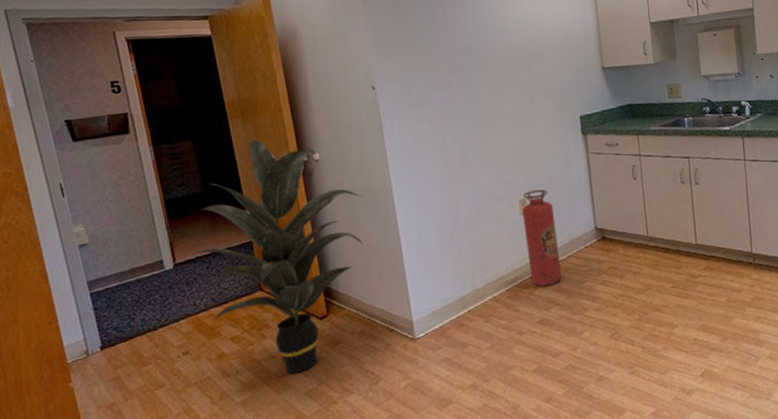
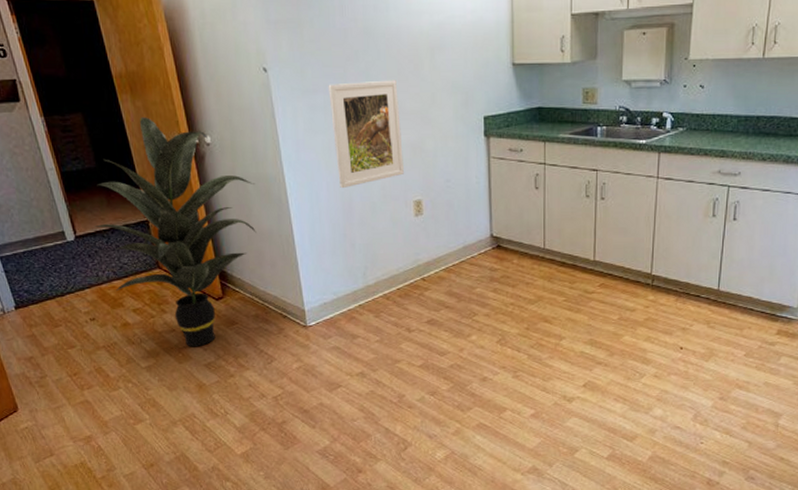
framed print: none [433,88,508,194] -> present [328,79,404,189]
fire extinguisher: present [522,189,562,287] -> none [417,192,453,289]

